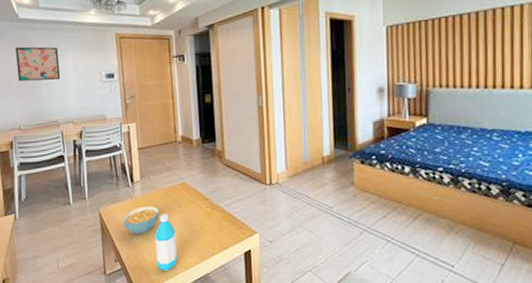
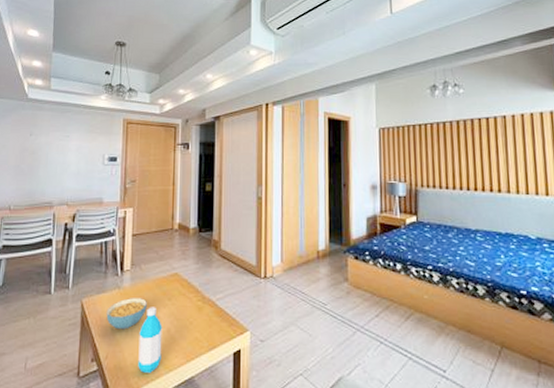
wall art: present [15,46,61,82] -> none [17,125,64,161]

